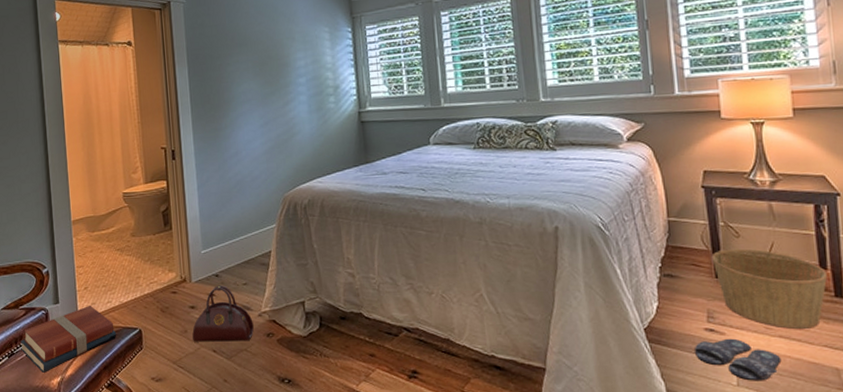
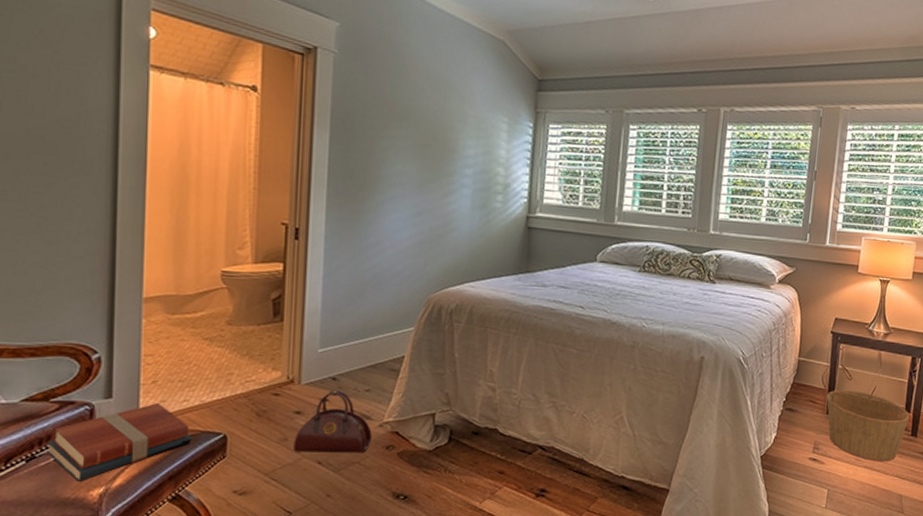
slippers: present [695,338,782,381] -> none [798,467,863,504]

